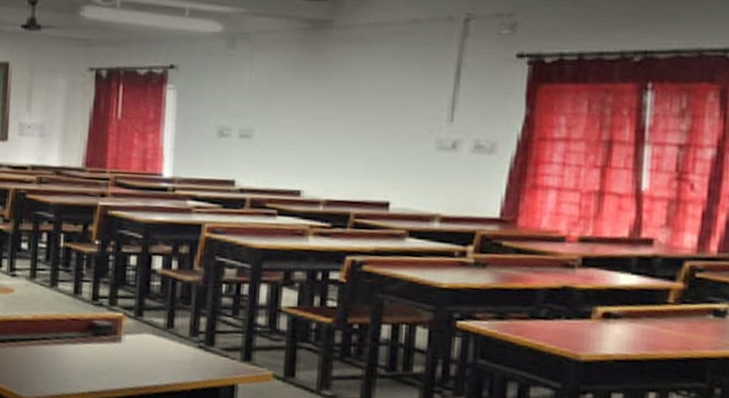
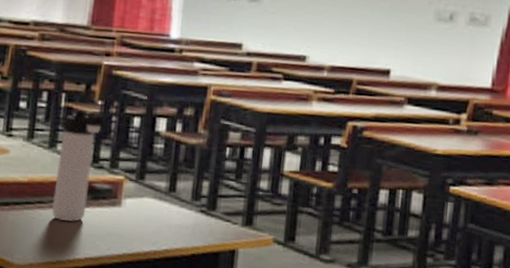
thermos bottle: none [55,251,103,357] -> present [51,111,106,222]

